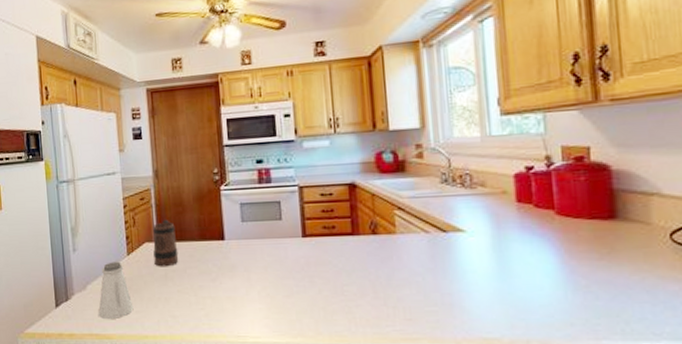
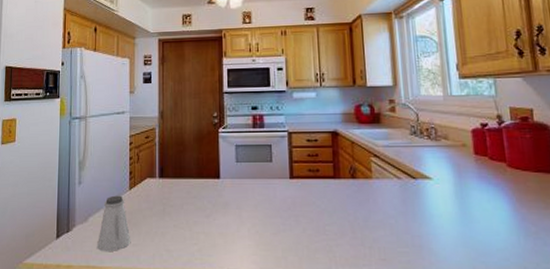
mug: present [153,220,179,267] -> none [154,158,177,202]

